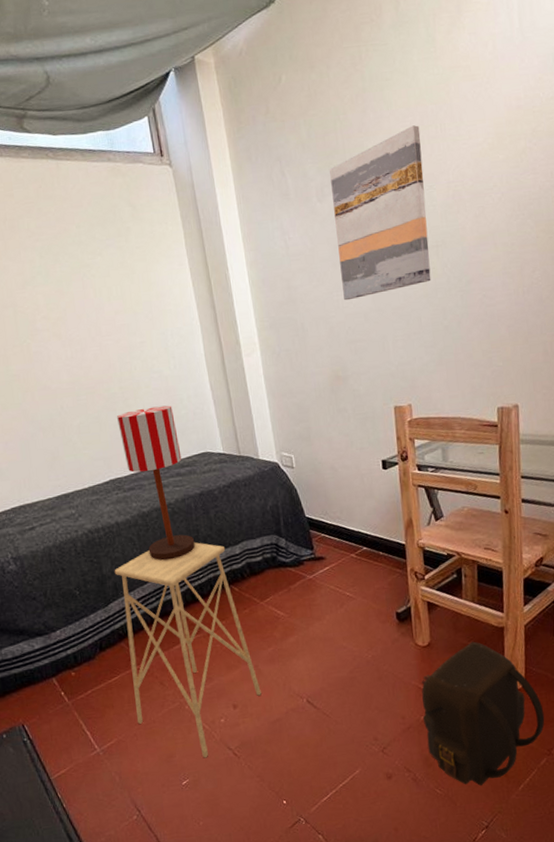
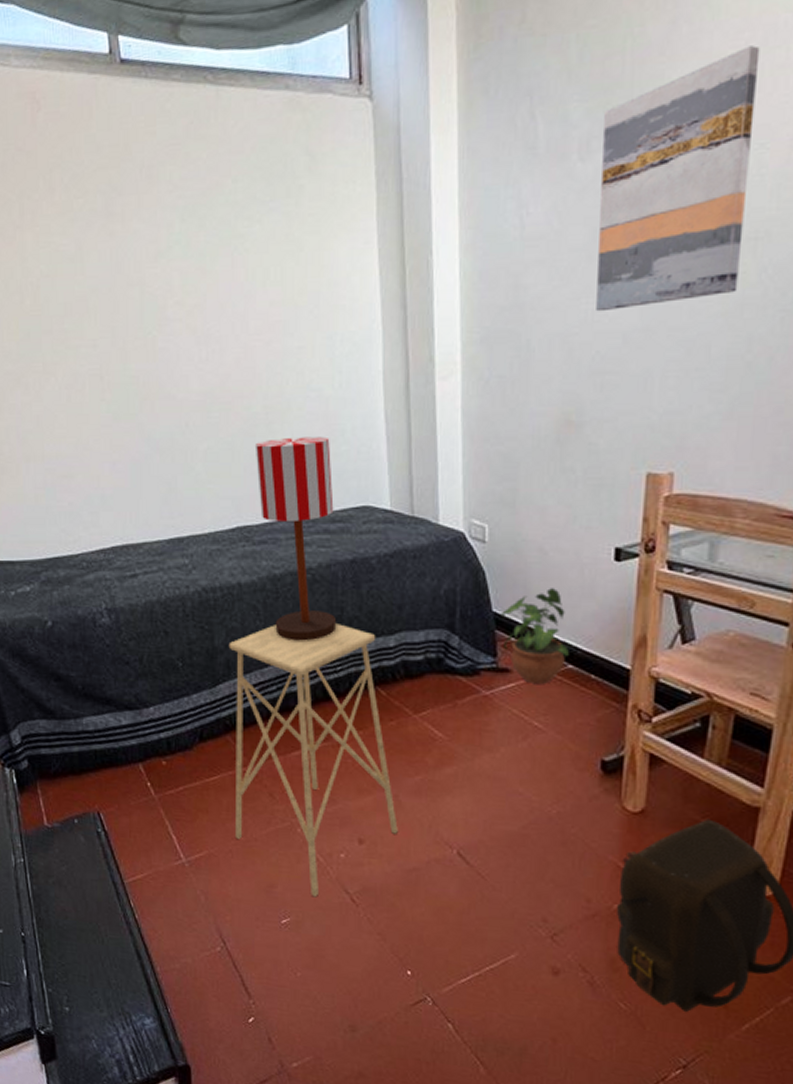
potted plant: none [311,494,363,565] -> present [500,588,569,684]

